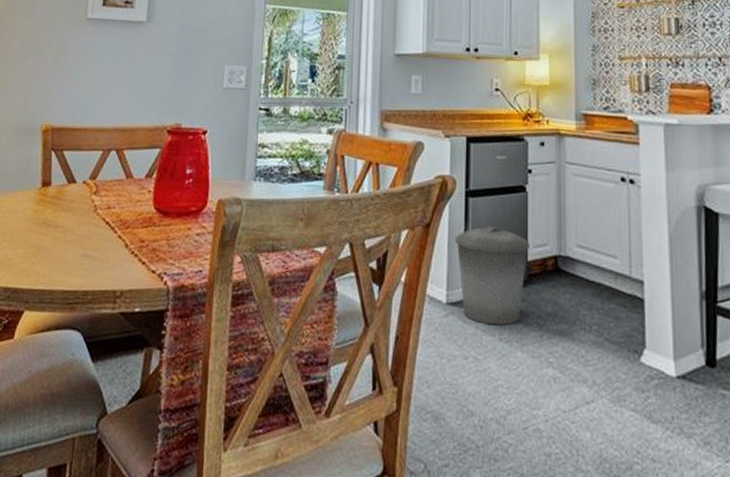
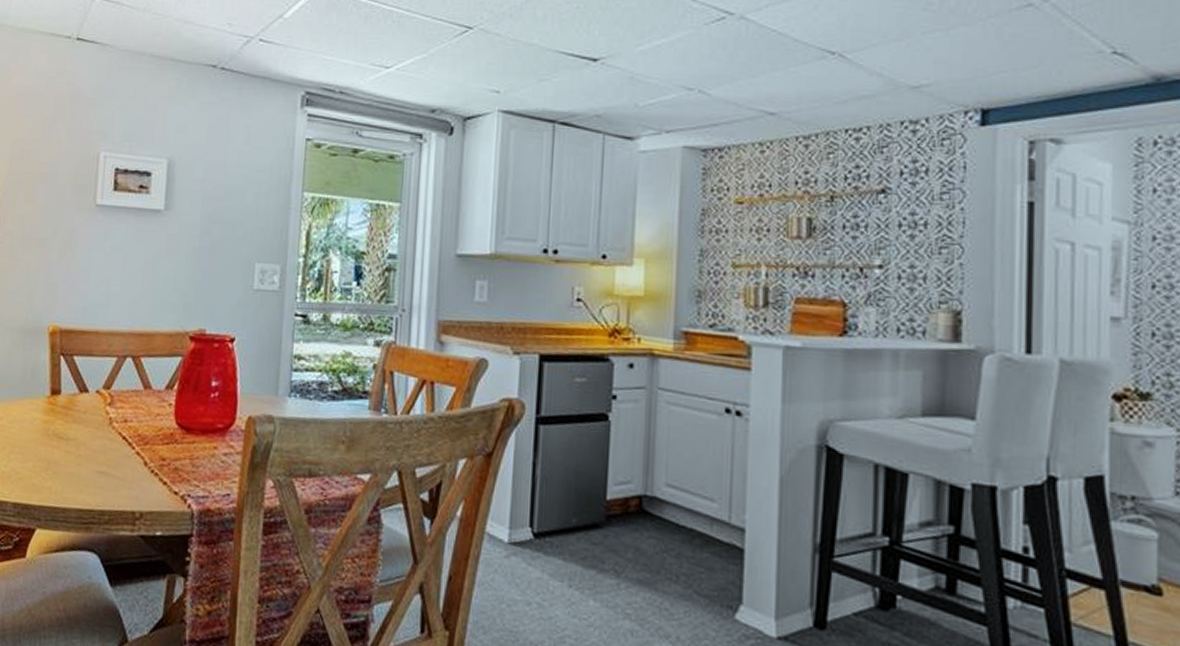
trash can: present [454,226,530,326] -> none [520,459,611,571]

